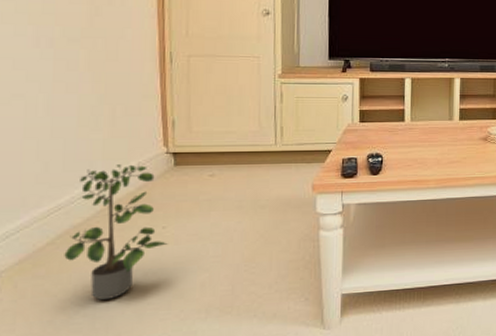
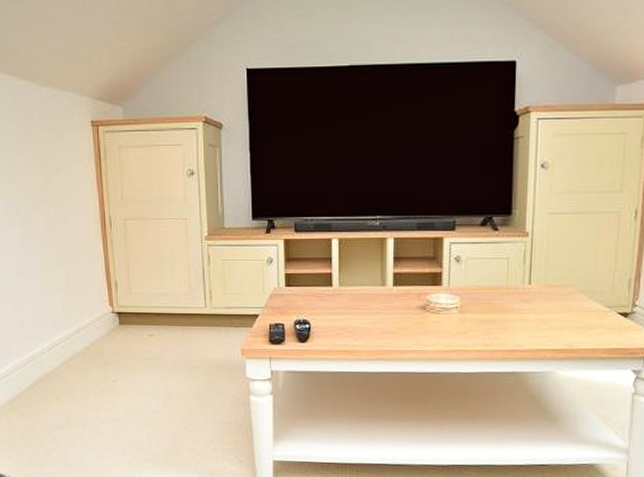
potted plant: present [64,163,168,301] -> none [41,320,118,441]

